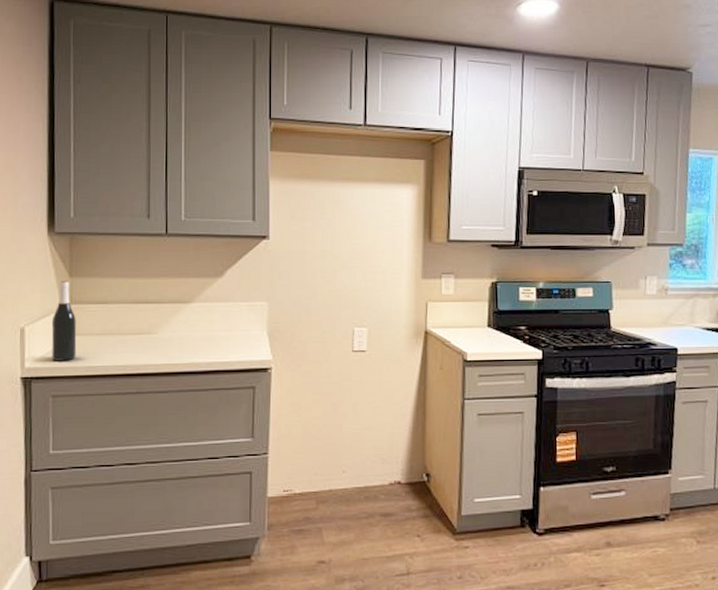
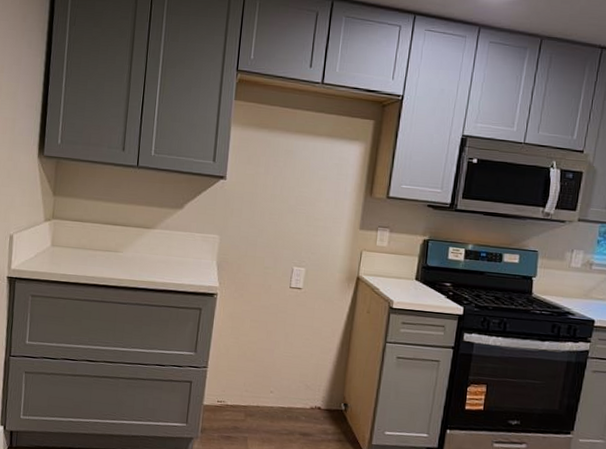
wine bottle: present [51,280,77,361] -> none [33,198,56,268]

